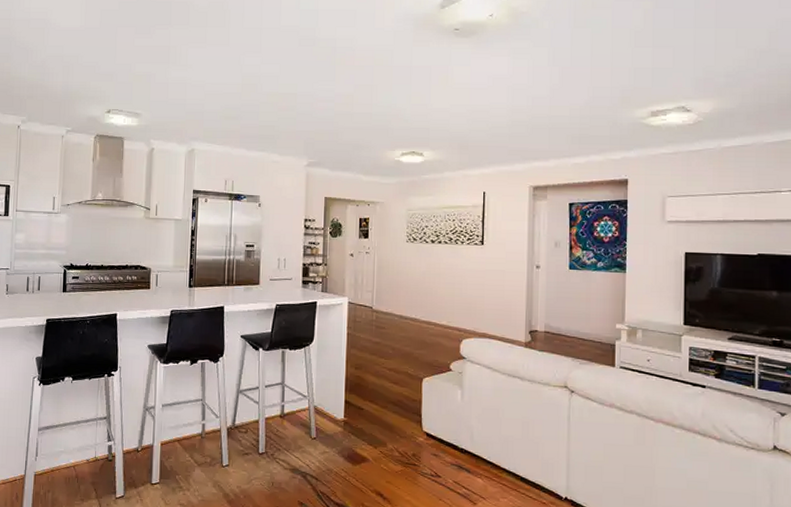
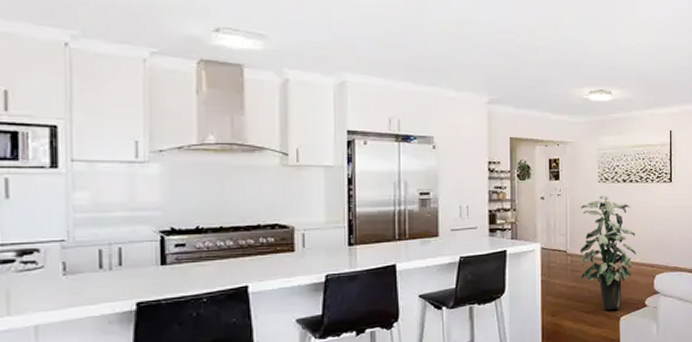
indoor plant: none [385,256,443,370] -> present [579,196,637,310]

